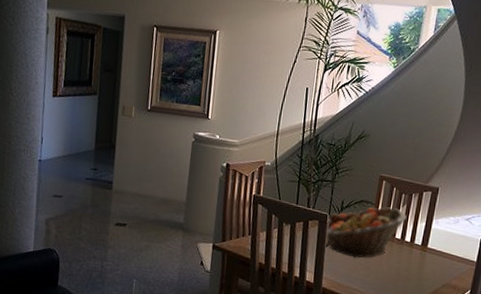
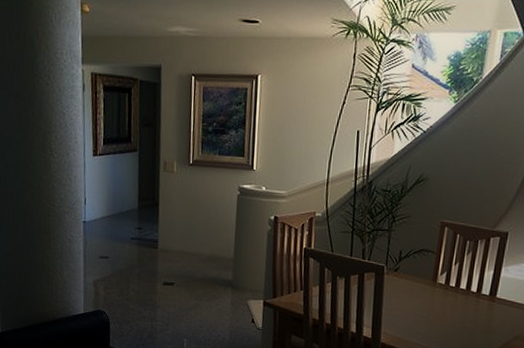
fruit basket: present [325,207,407,258] -> none [382,255,473,311]

